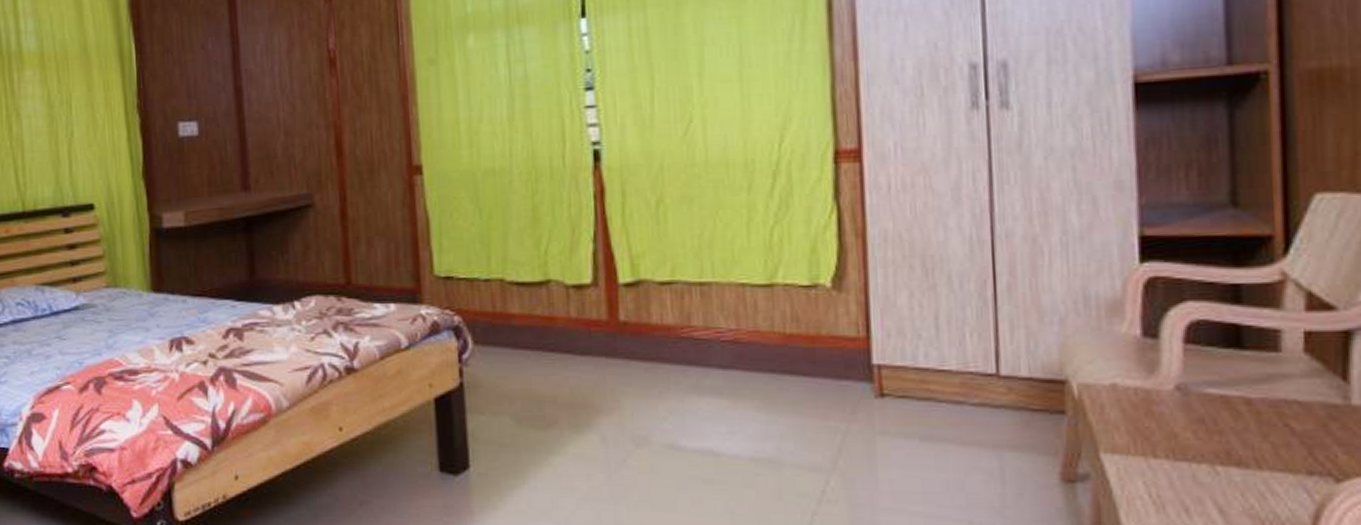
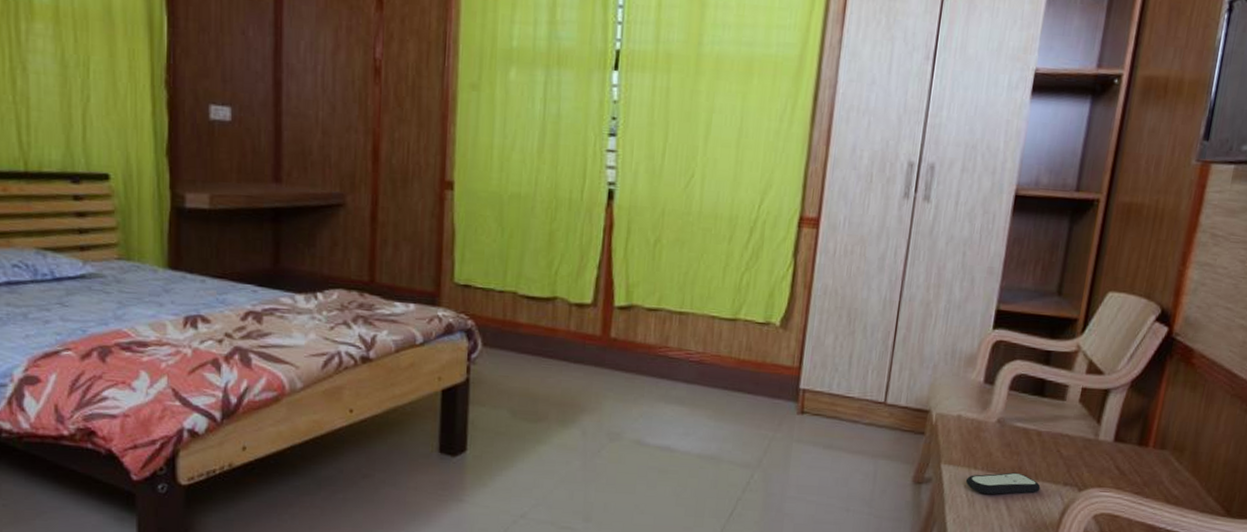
remote control: none [1143,460,1269,494] -> present [965,472,1041,495]

